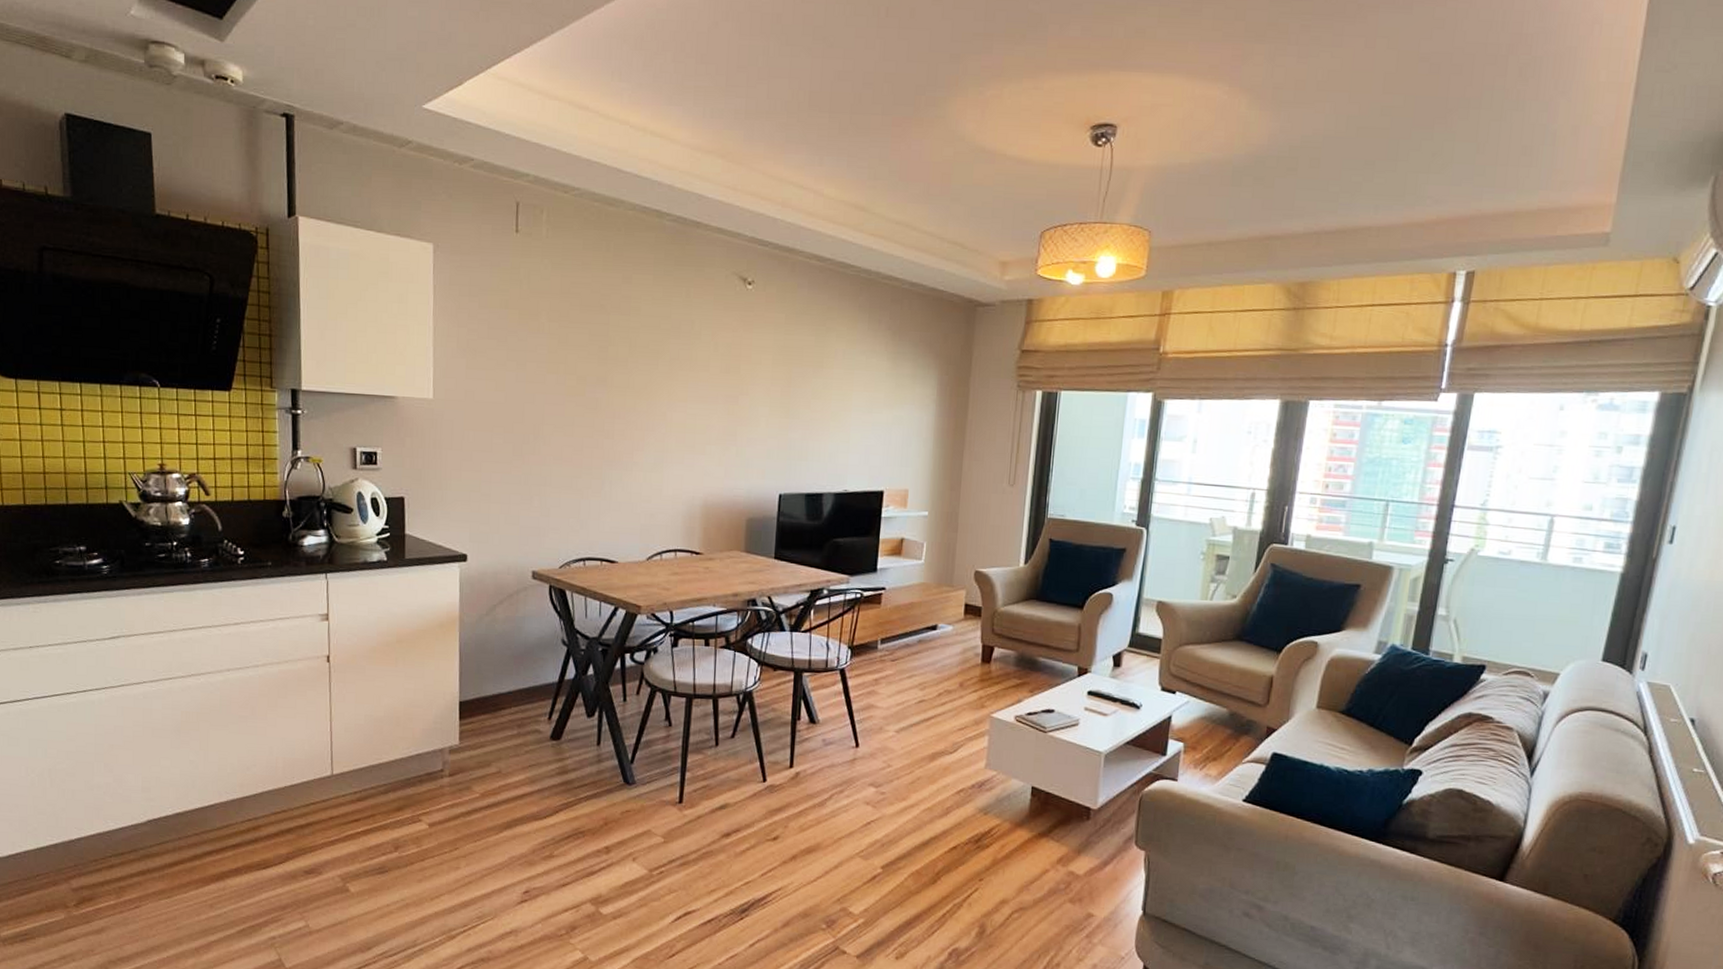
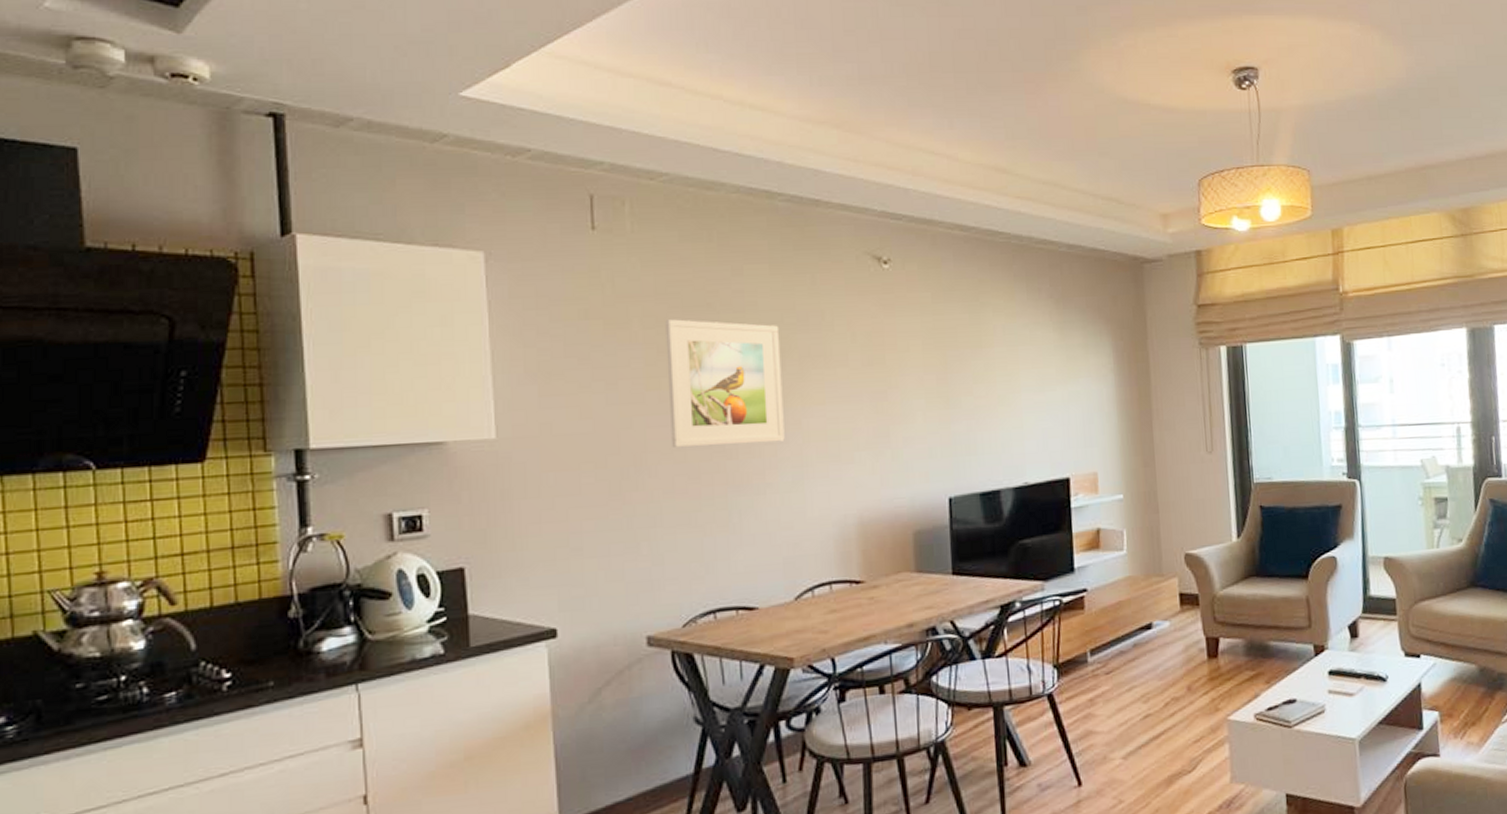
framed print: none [563,315,656,429] -> present [665,319,785,448]

